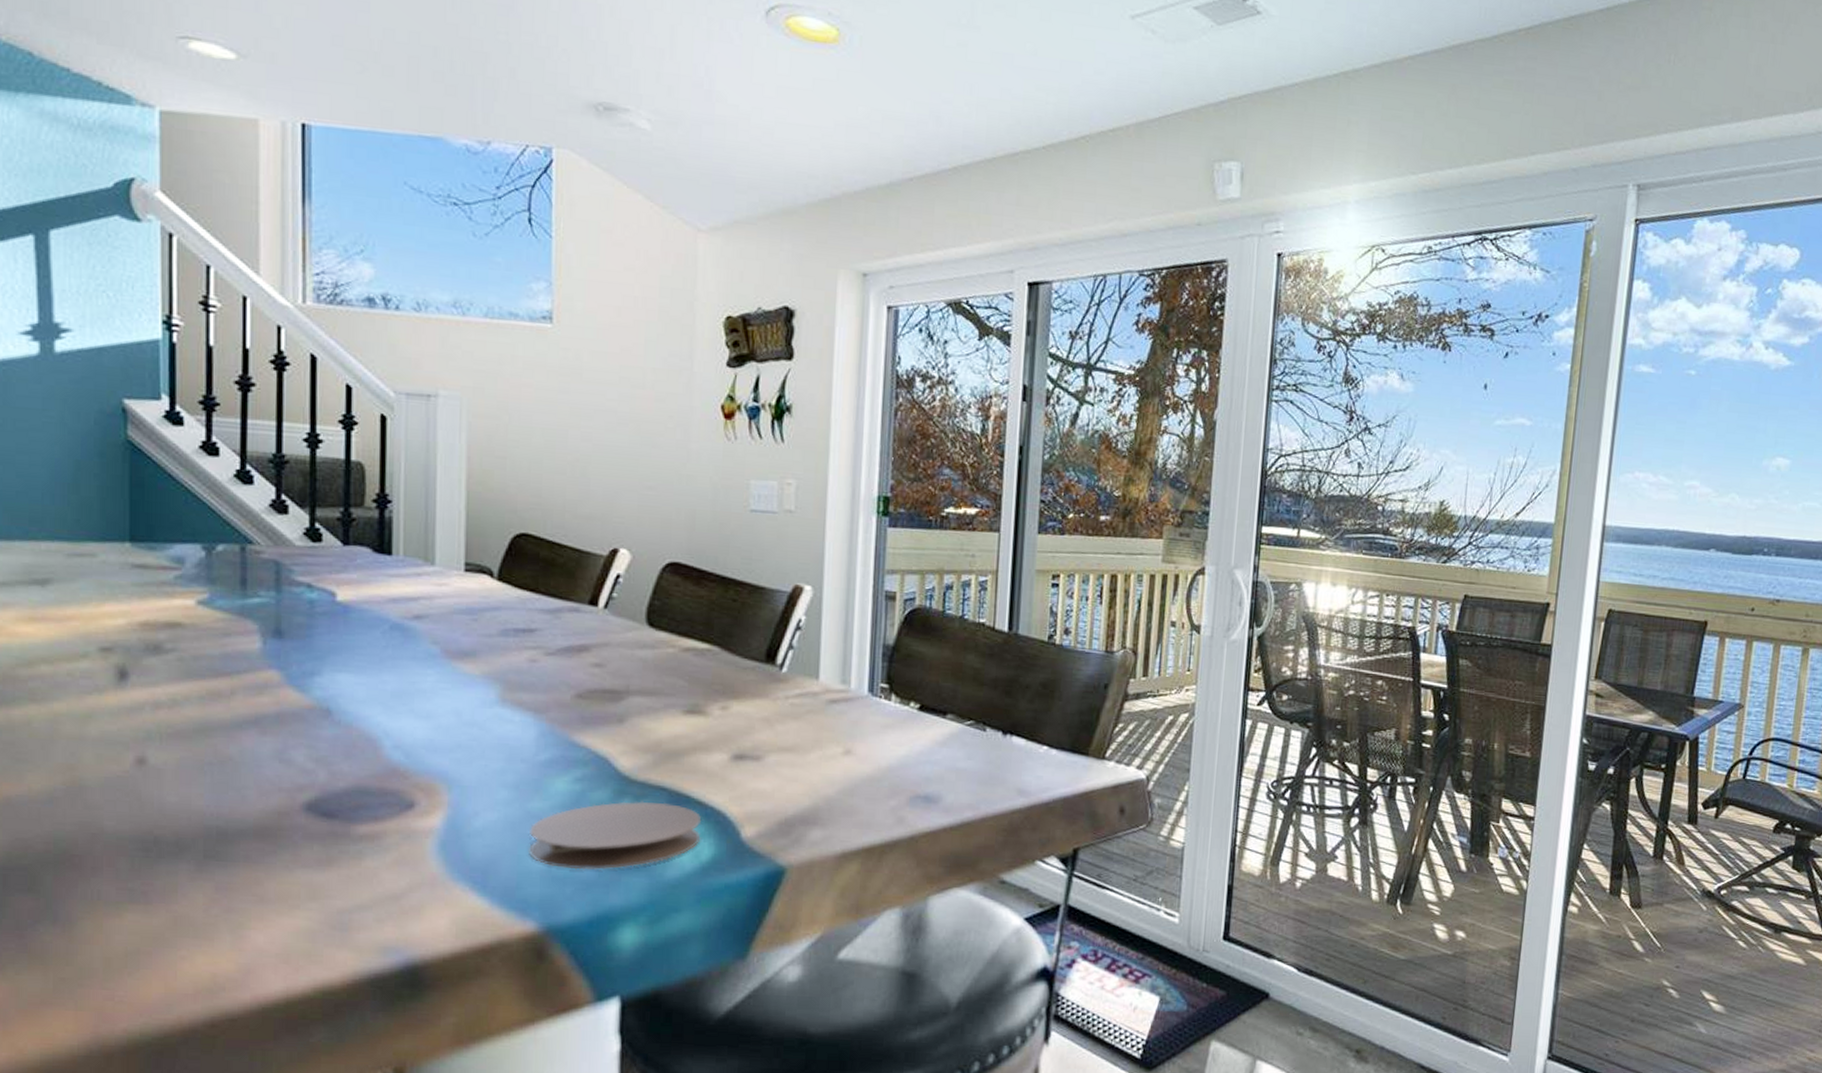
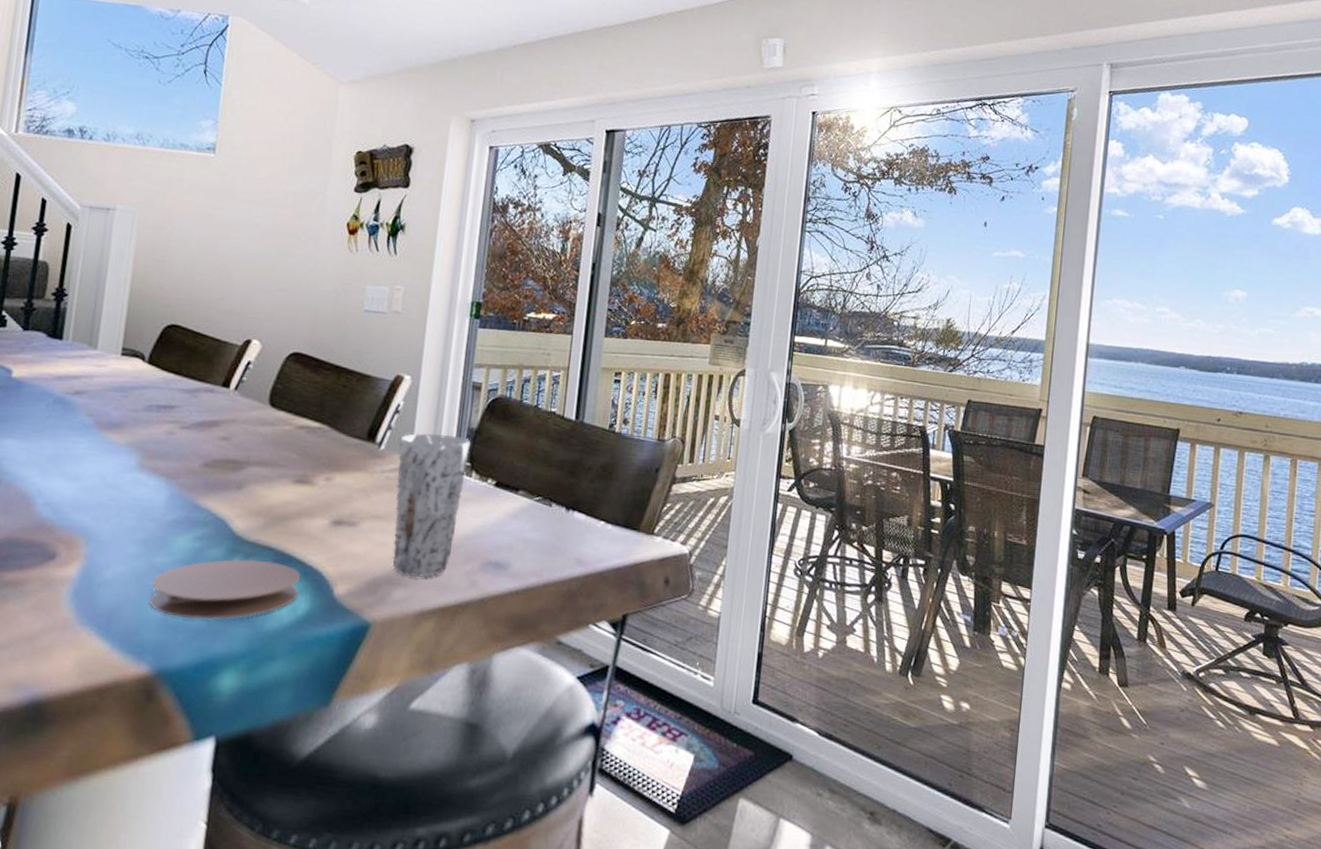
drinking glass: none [803,652,889,815] -> present [393,433,472,577]

